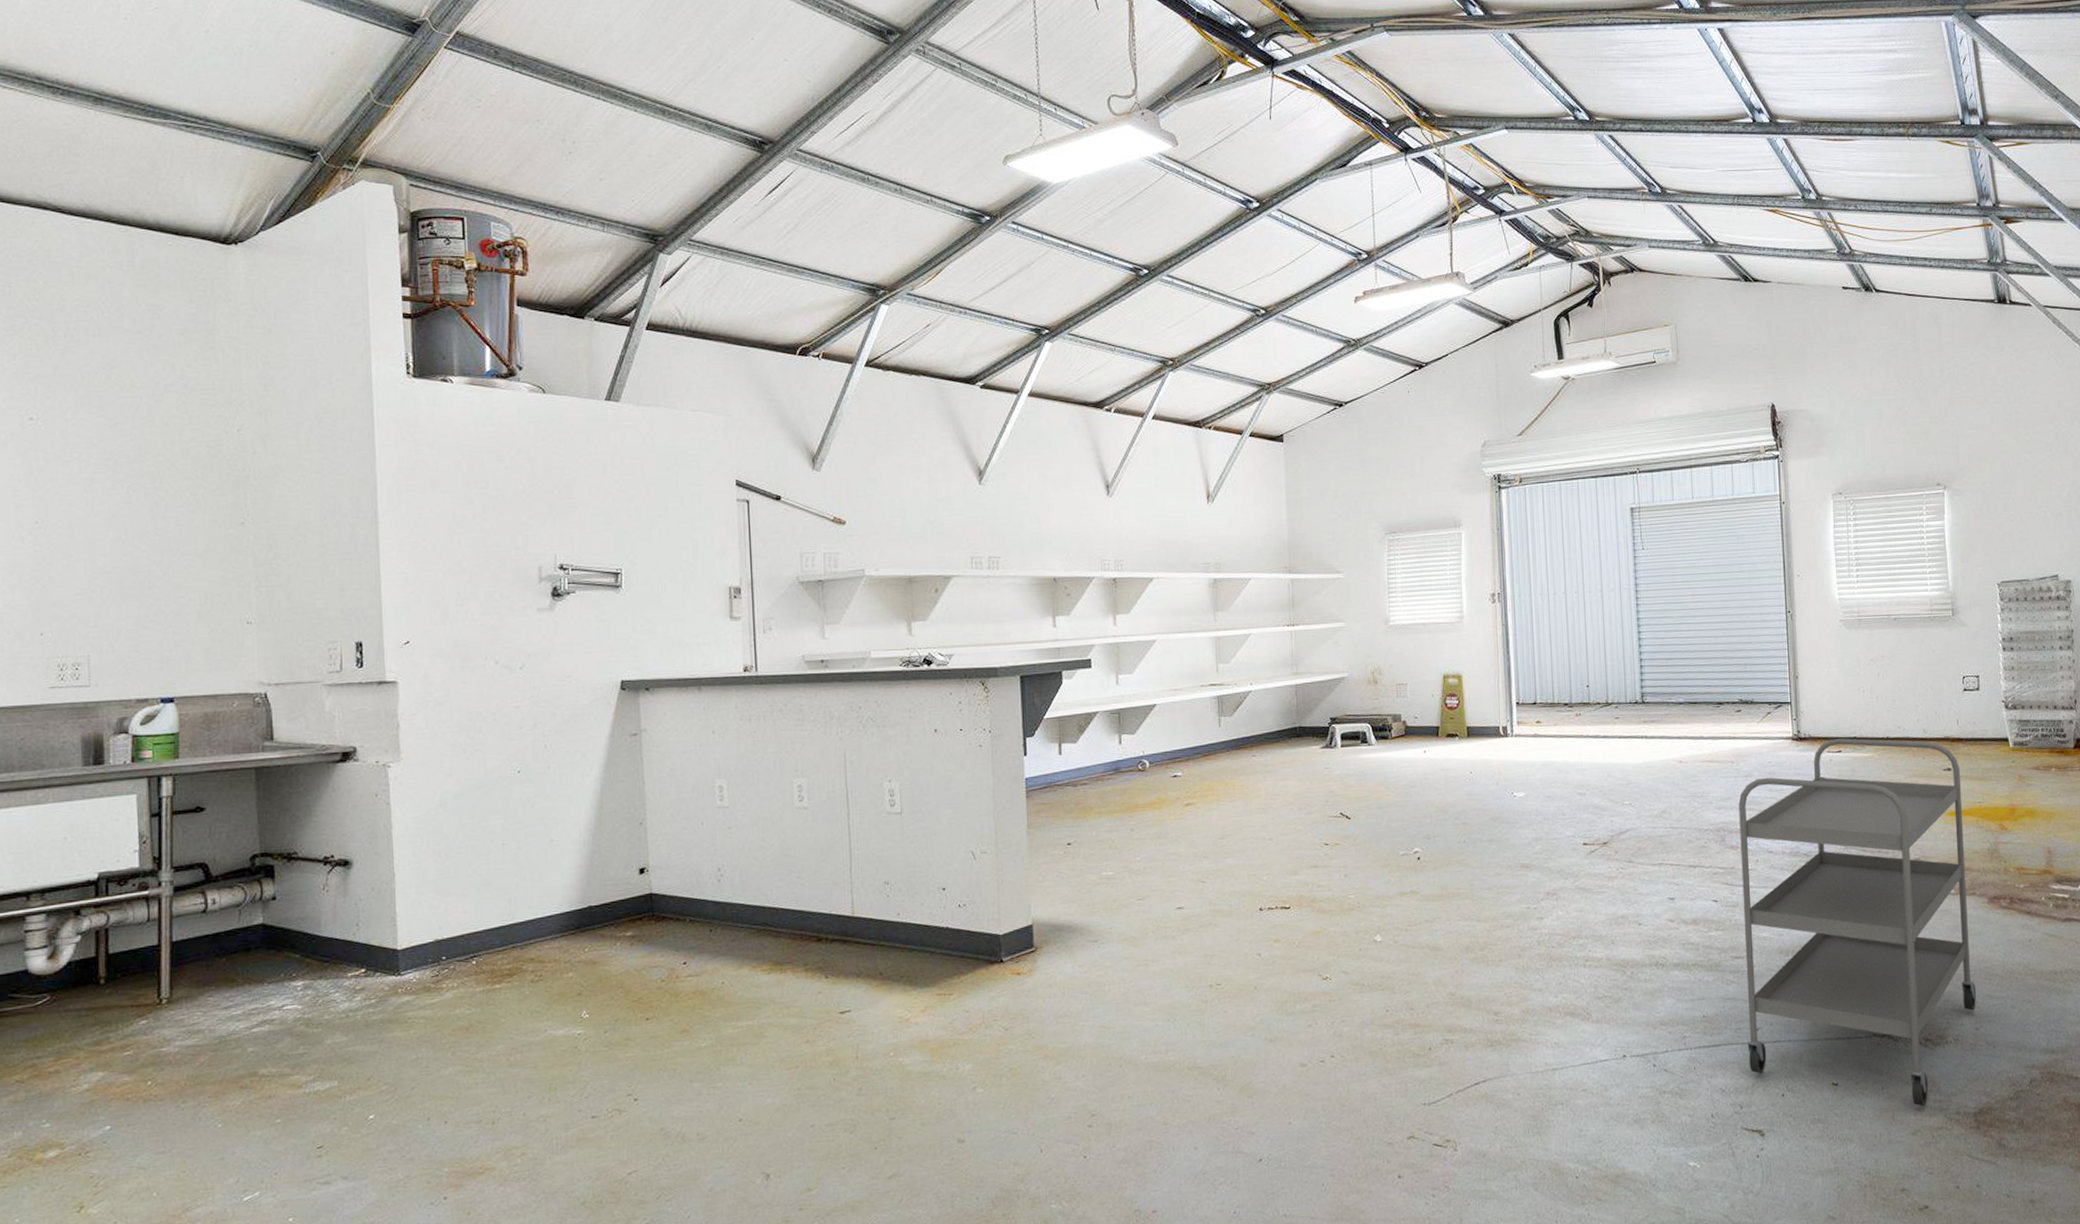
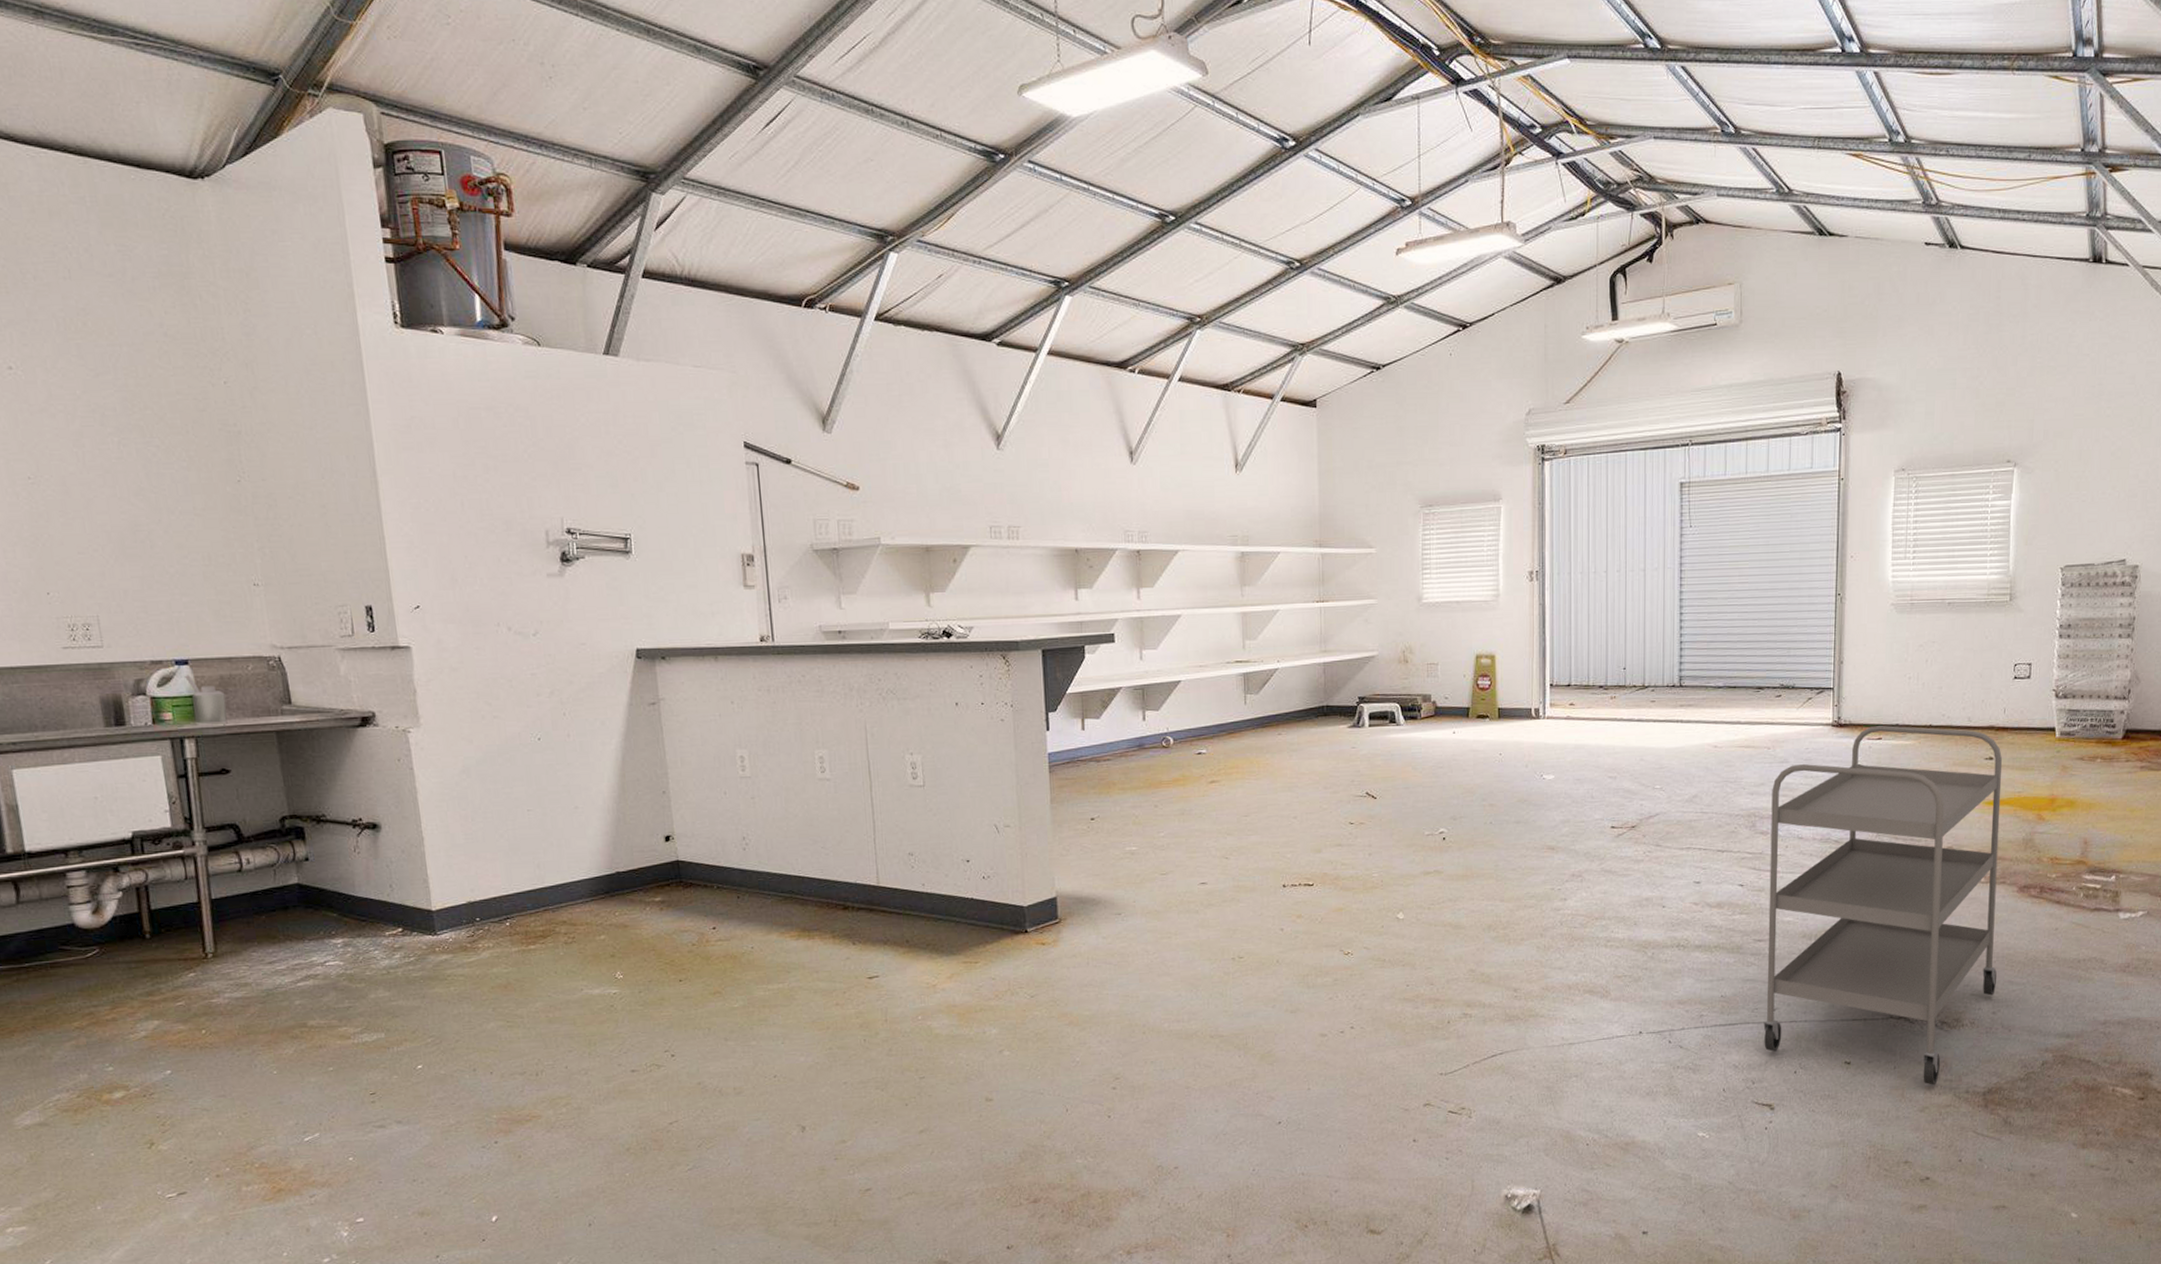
soap dispenser: none [169,713,208,763] -> present [185,675,228,725]

